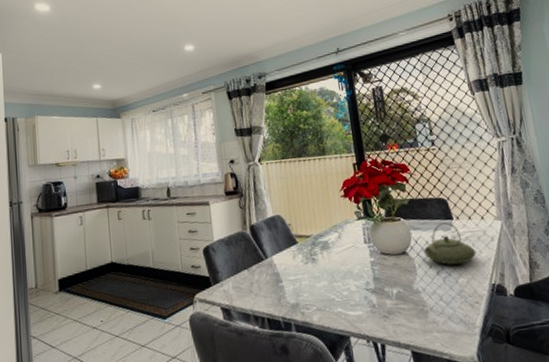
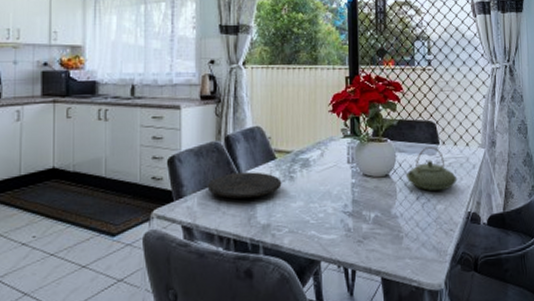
plate: none [239,256,306,282] -> present [207,172,282,199]

